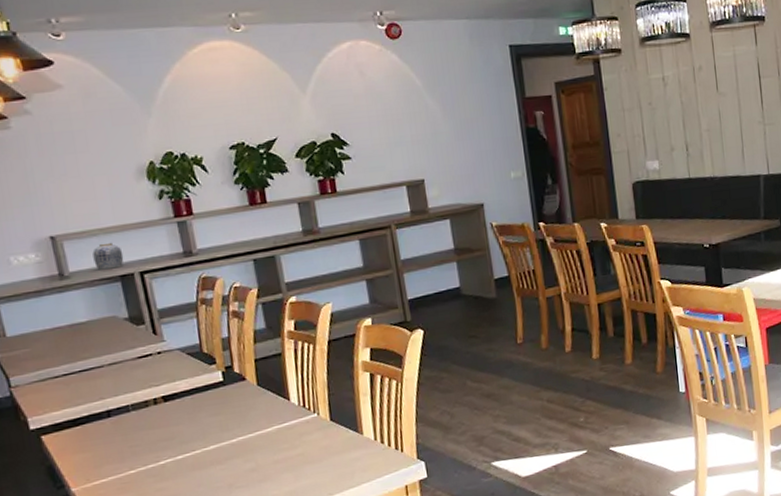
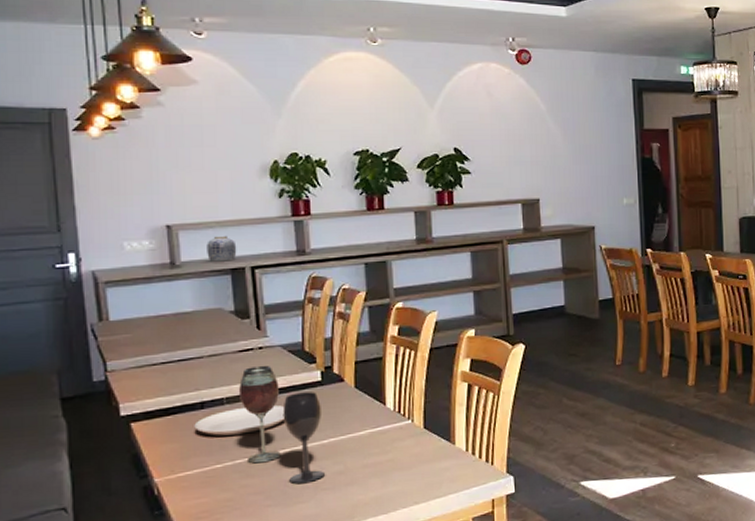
plate: none [103,408,191,443] -> present [194,405,284,436]
wineglass: none [142,369,192,467] -> present [239,365,281,464]
wine glass: none [188,392,237,484] -> present [282,392,325,484]

